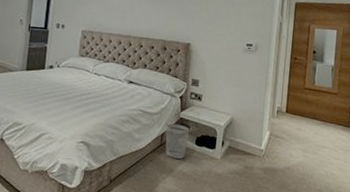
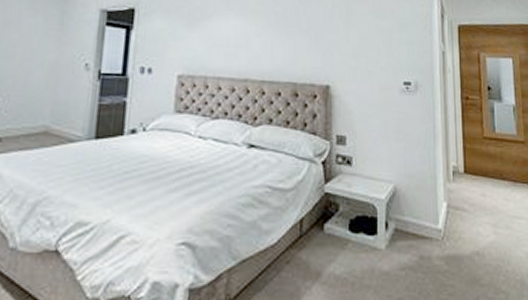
wastebasket: present [165,123,190,159] -> none [306,203,339,255]

